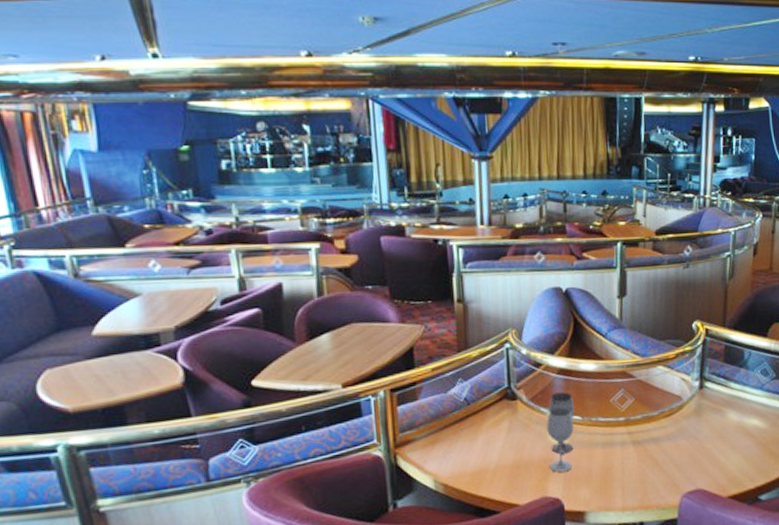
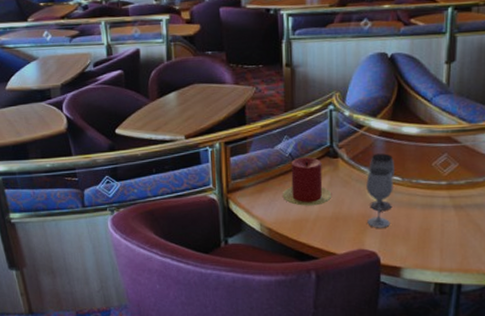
candle: none [459,400,512,456] -> present [283,157,332,206]

